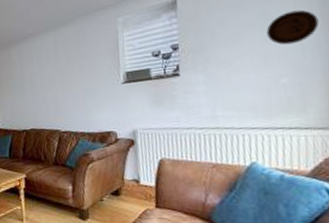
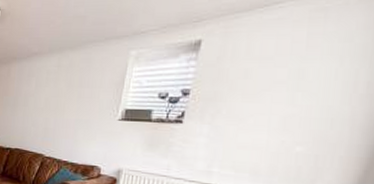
decorative plate: present [266,10,320,45] -> none [295,74,363,111]

